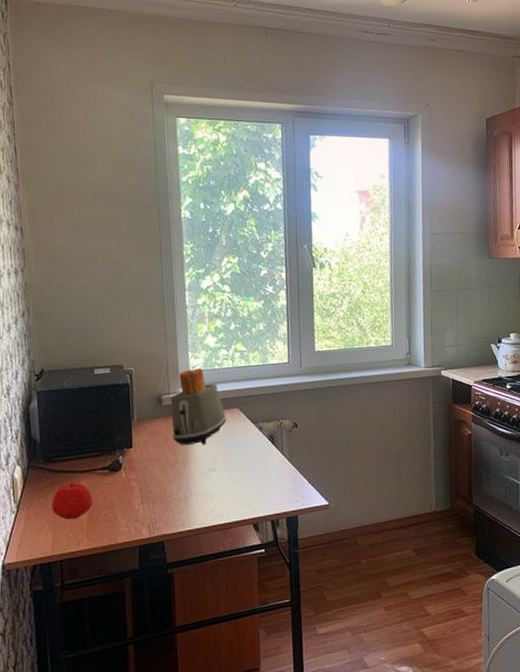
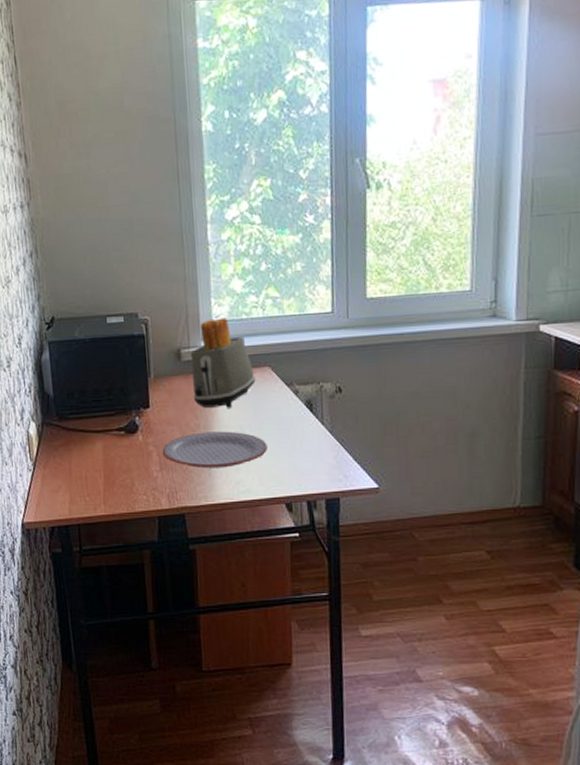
apple: present [51,482,93,520] -> none [67,442,109,482]
plate: none [143,464,237,499] -> present [162,431,267,469]

